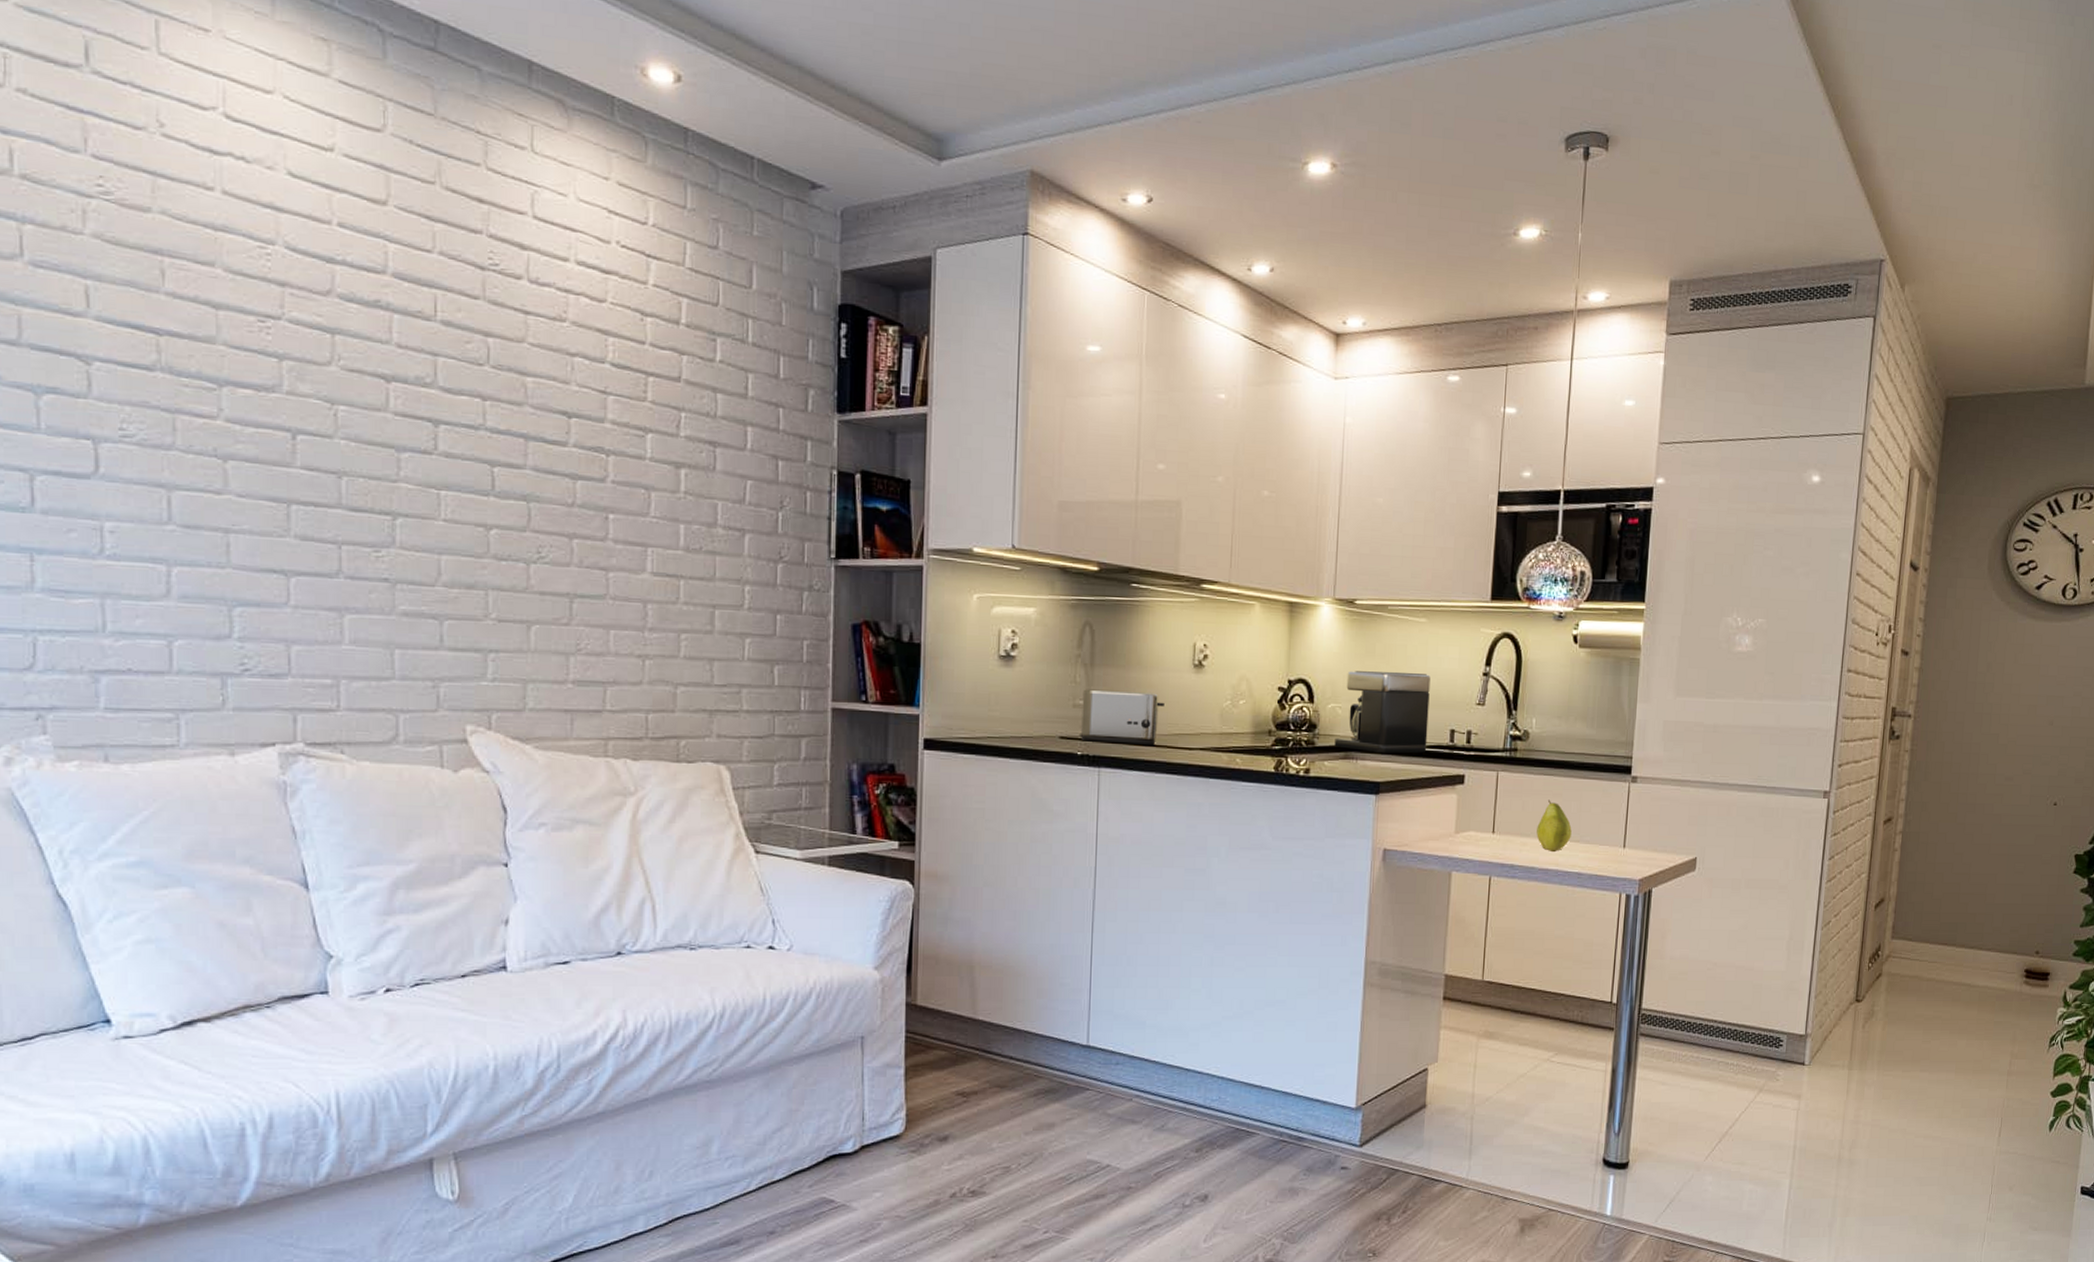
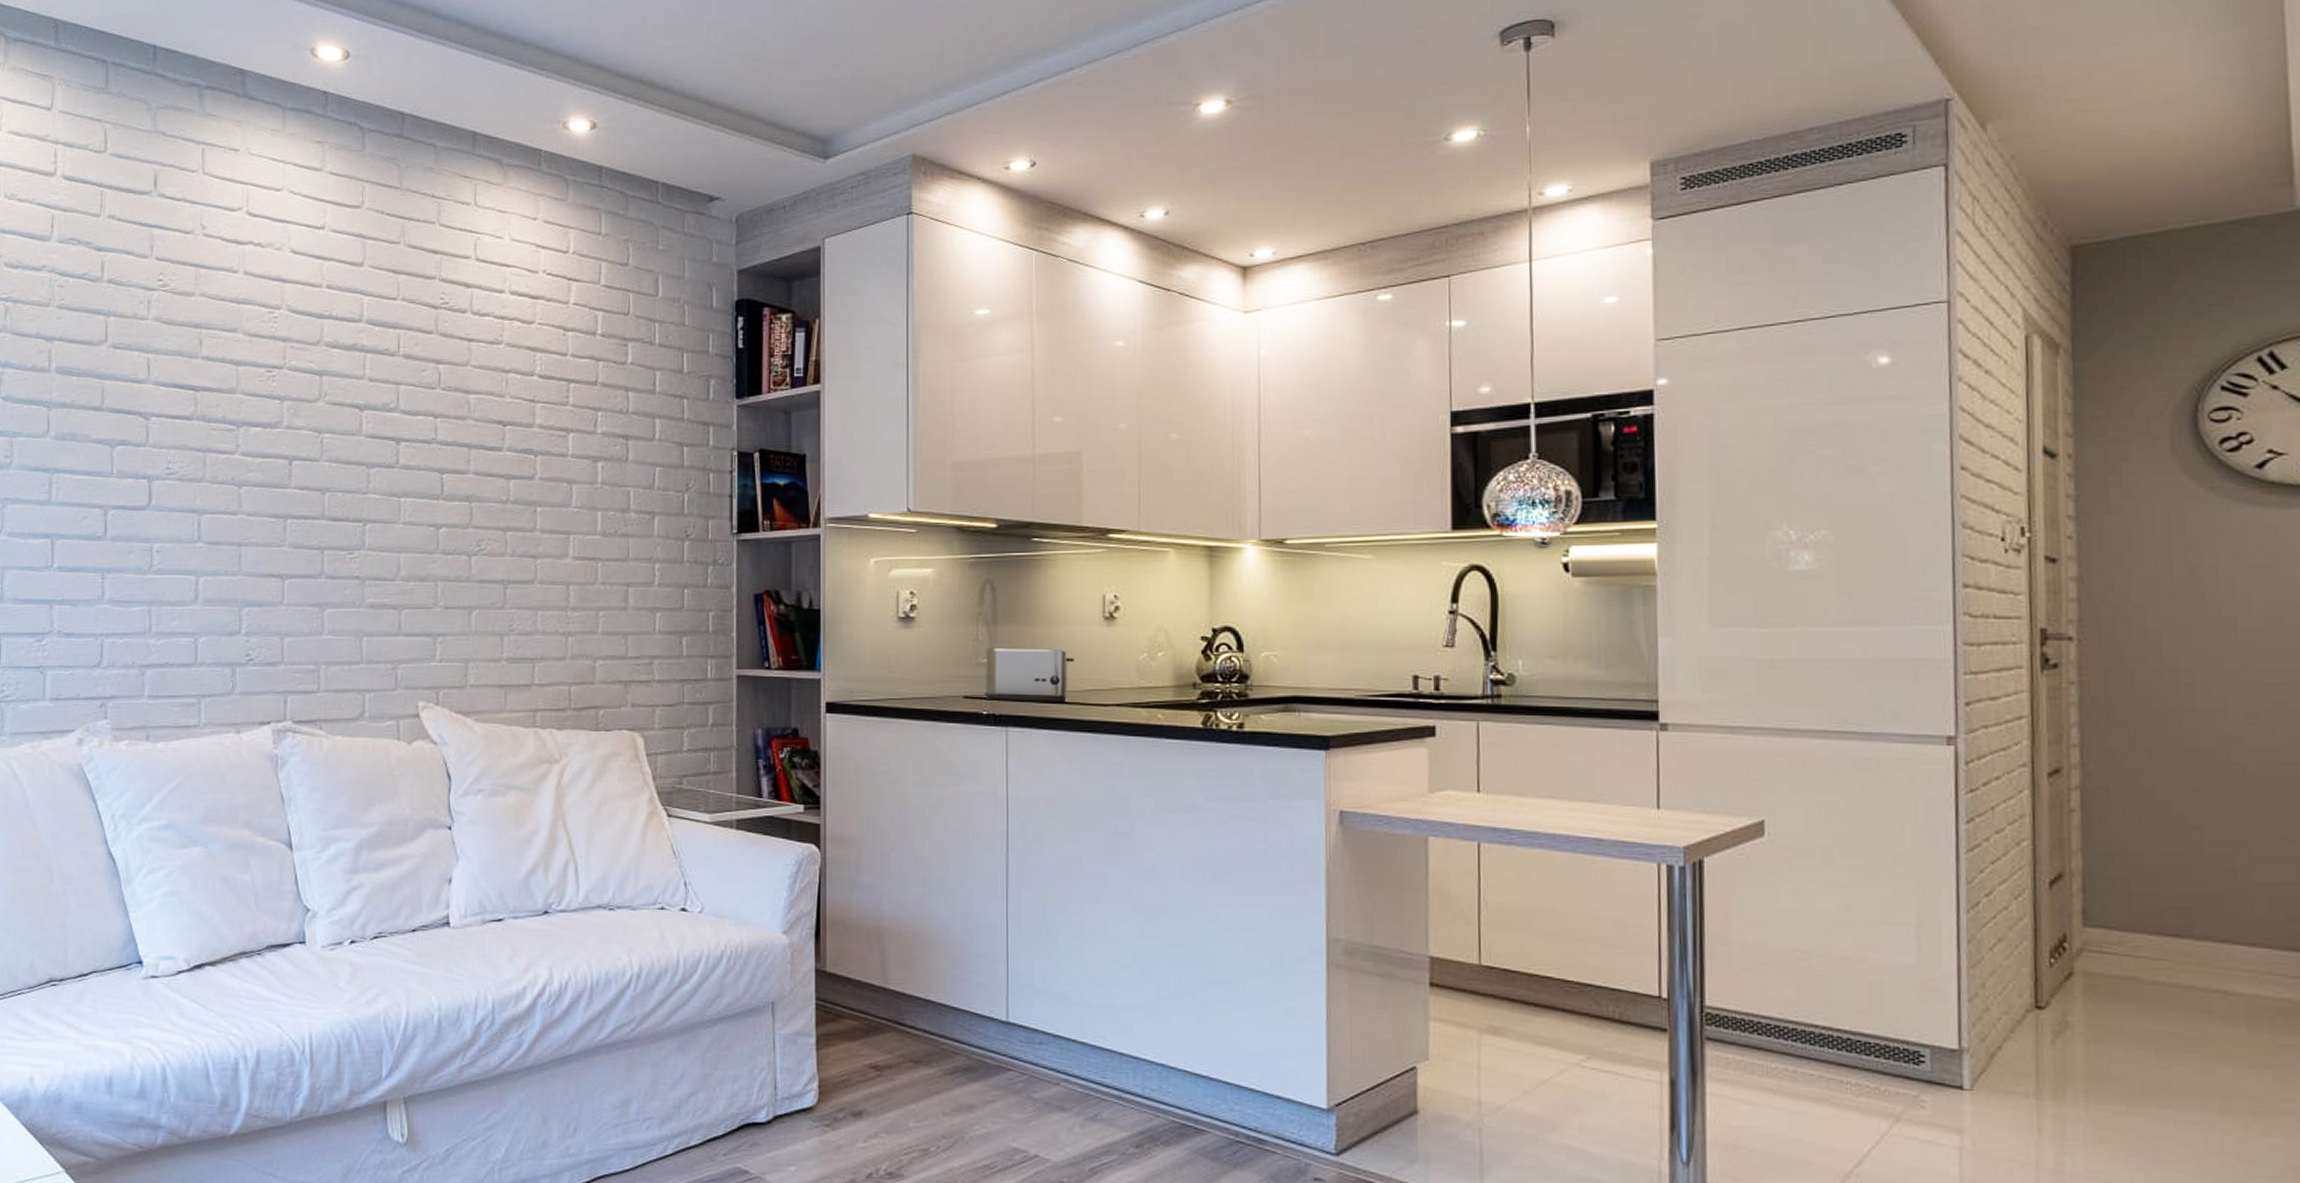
coffee maker: present [1334,671,1431,754] -> none [1271,614,1385,705]
fruit: present [1536,800,1572,853] -> none [1536,753,1583,815]

